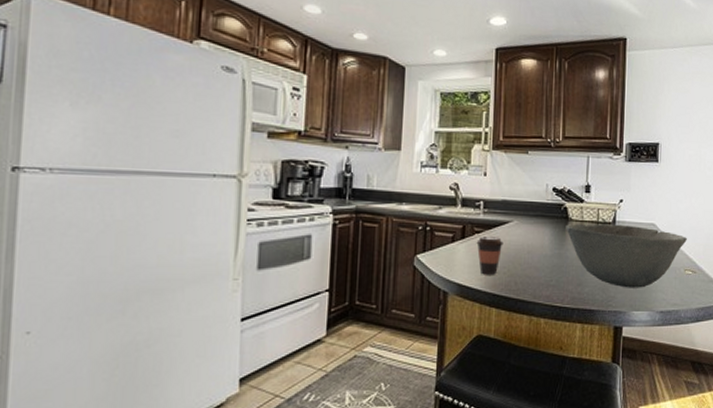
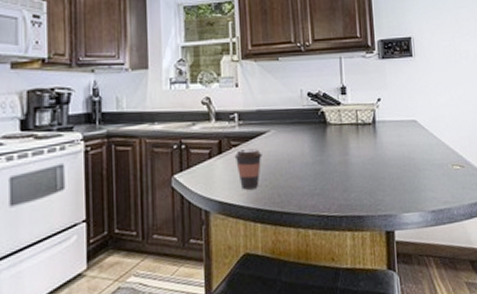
bowl: present [566,224,687,288] -> none [325,124,451,190]

